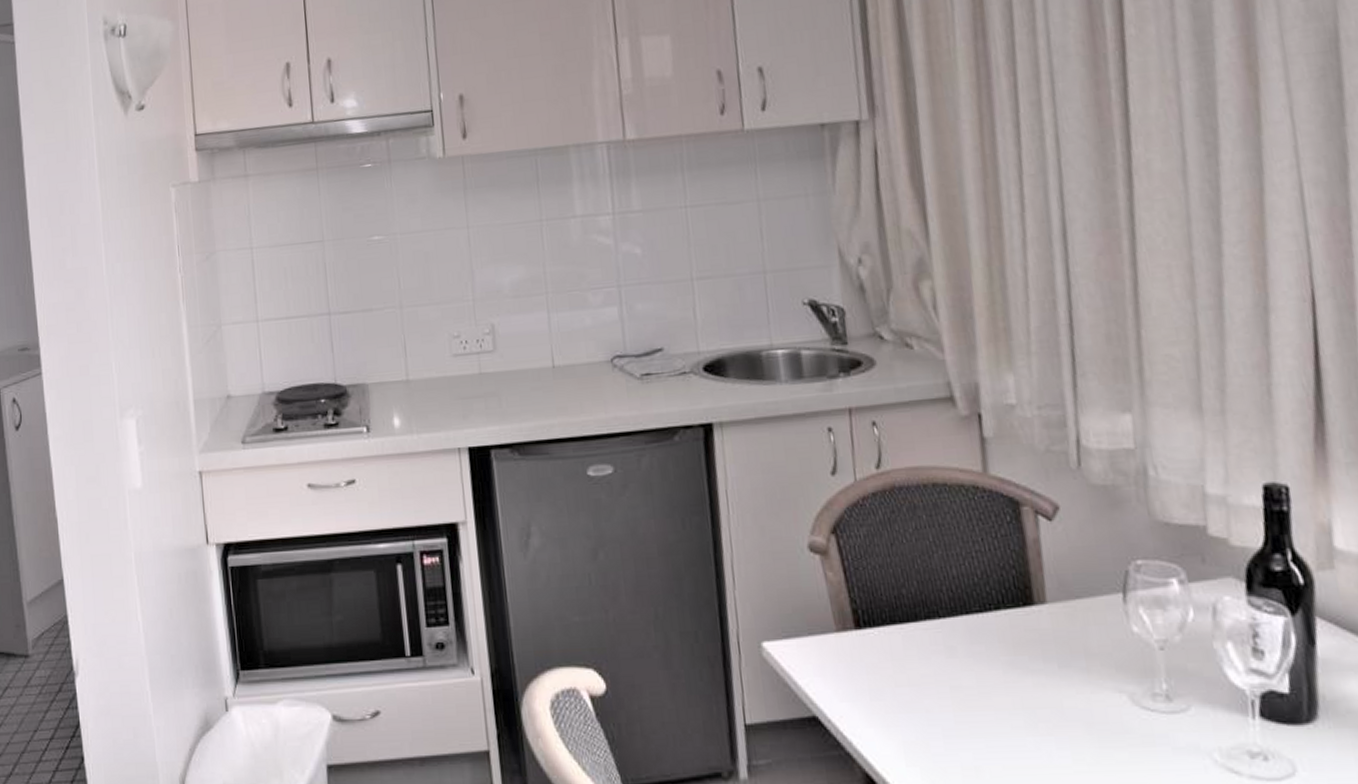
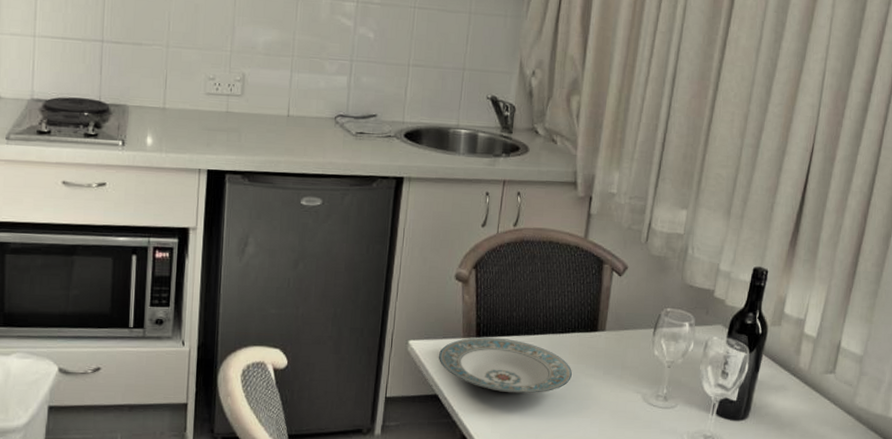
plate: none [806,627,1012,707] -> present [438,337,573,394]

